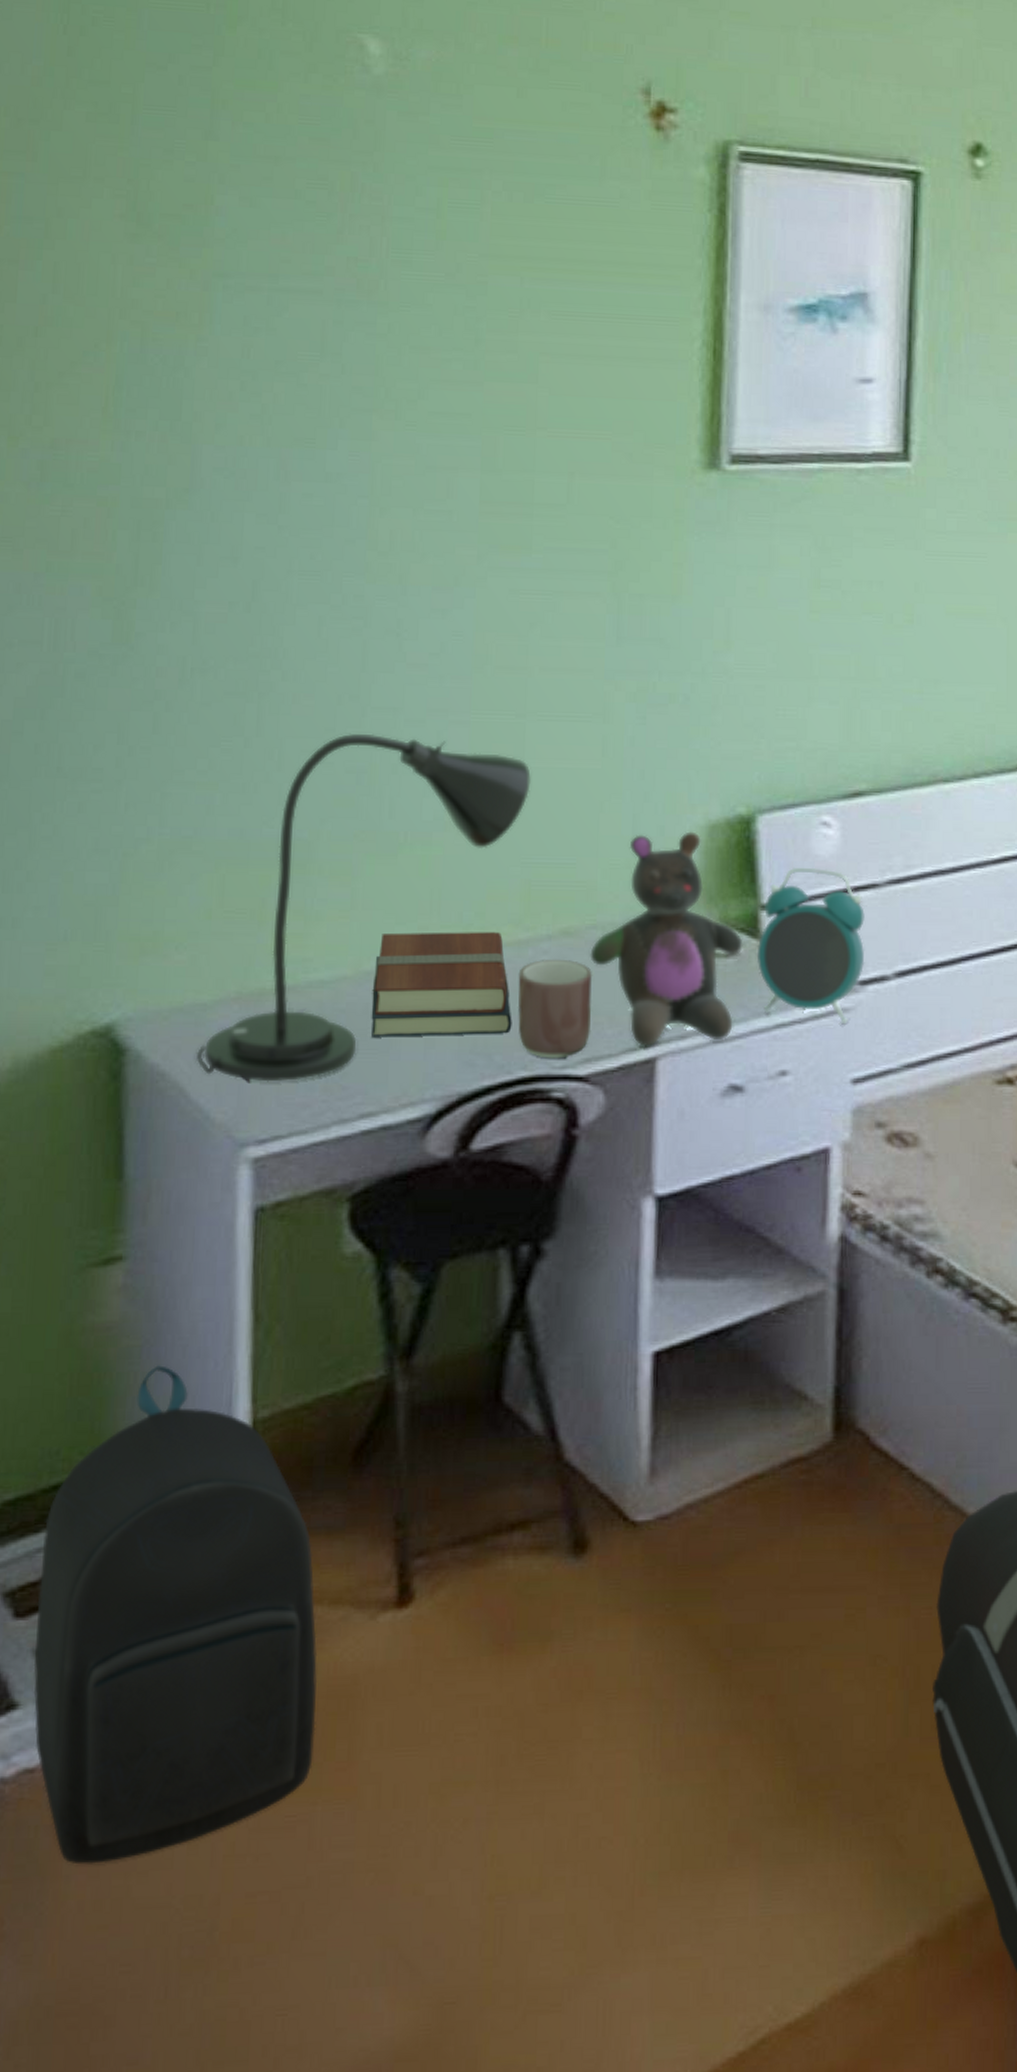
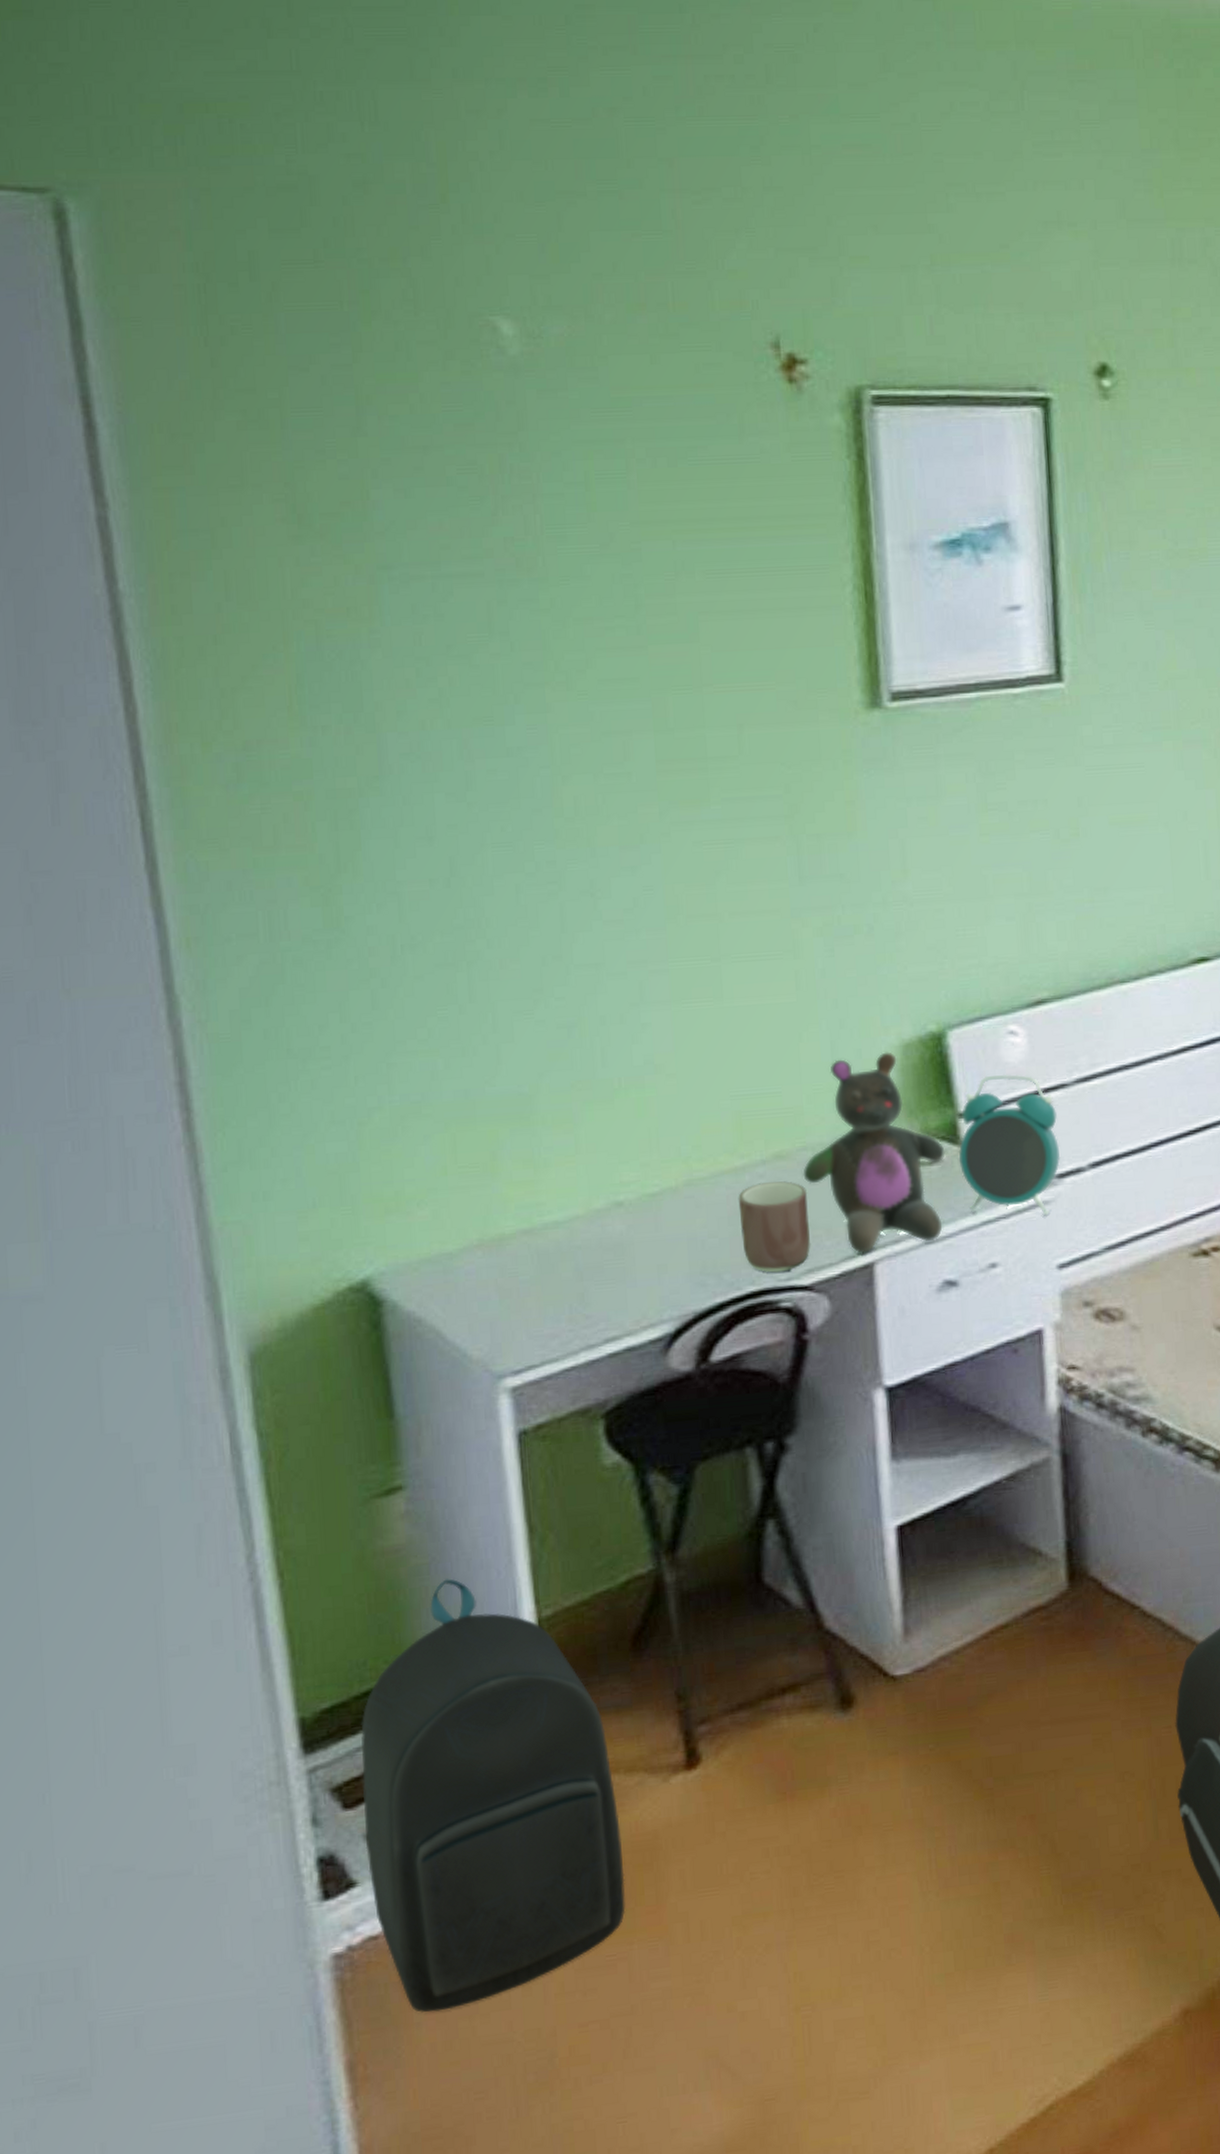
desk lamp: present [195,733,531,1082] -> none [447,989,732,1319]
books: present [371,932,512,1038] -> none [603,1162,737,1269]

